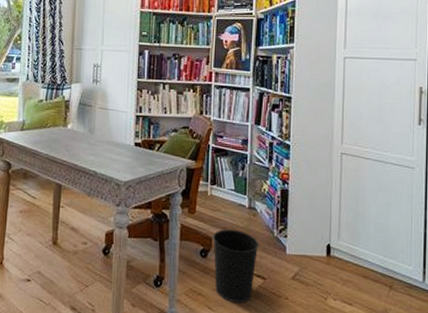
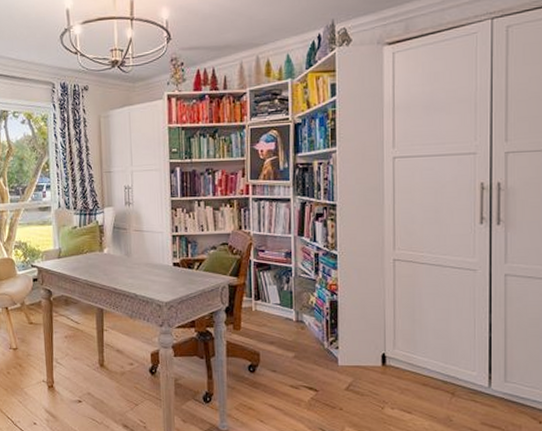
wastebasket: present [213,229,259,304] -> none [260,343,309,416]

